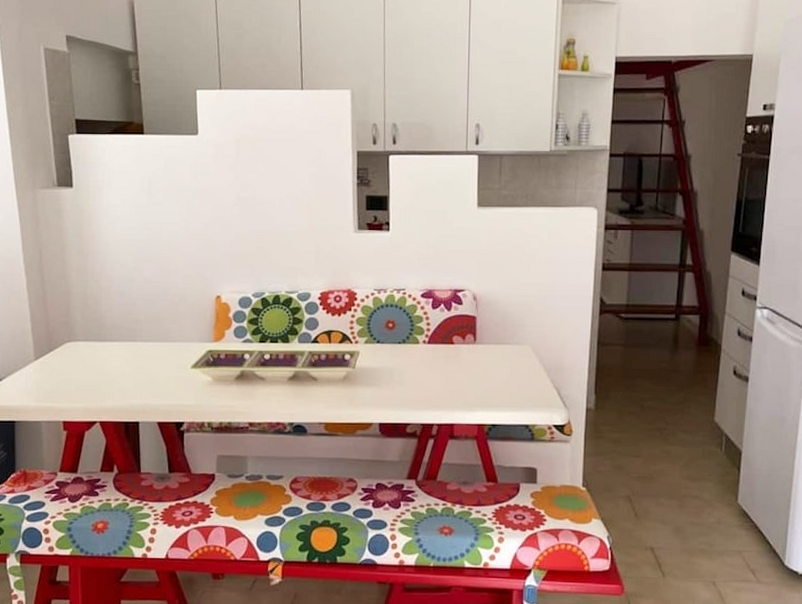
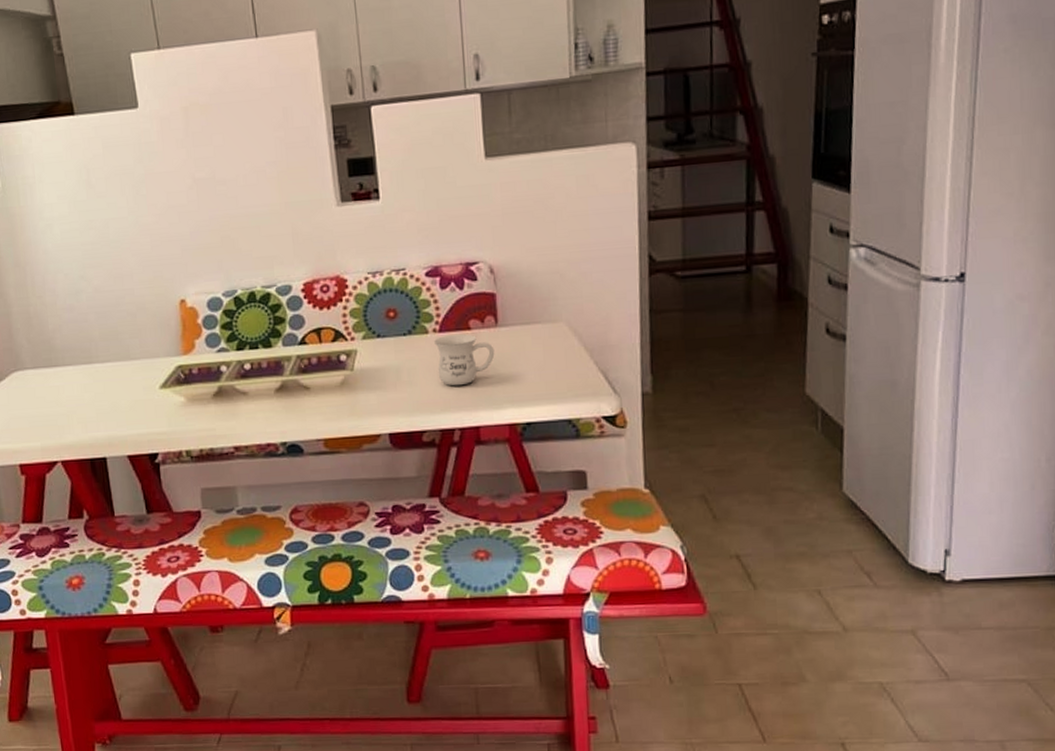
mug: none [423,347,472,389] -> present [434,334,495,386]

